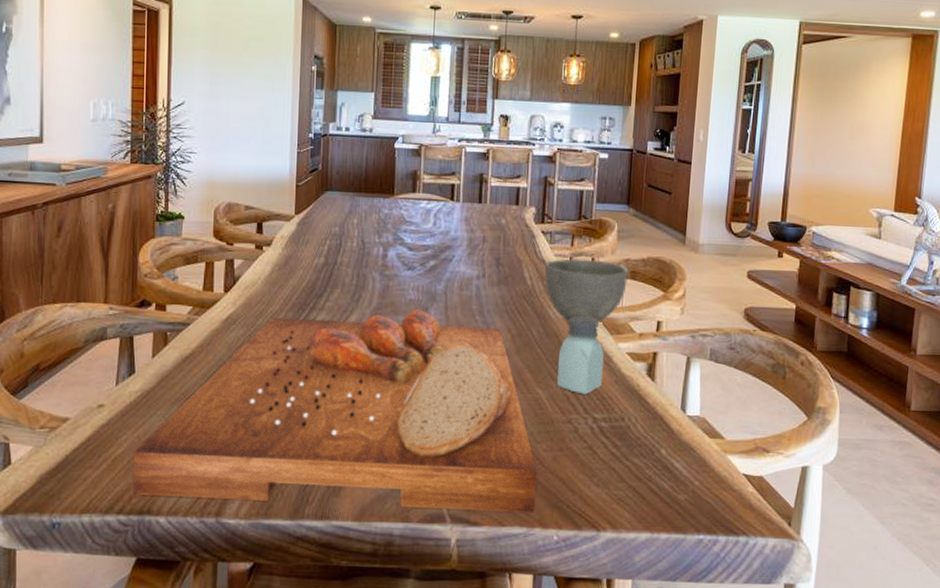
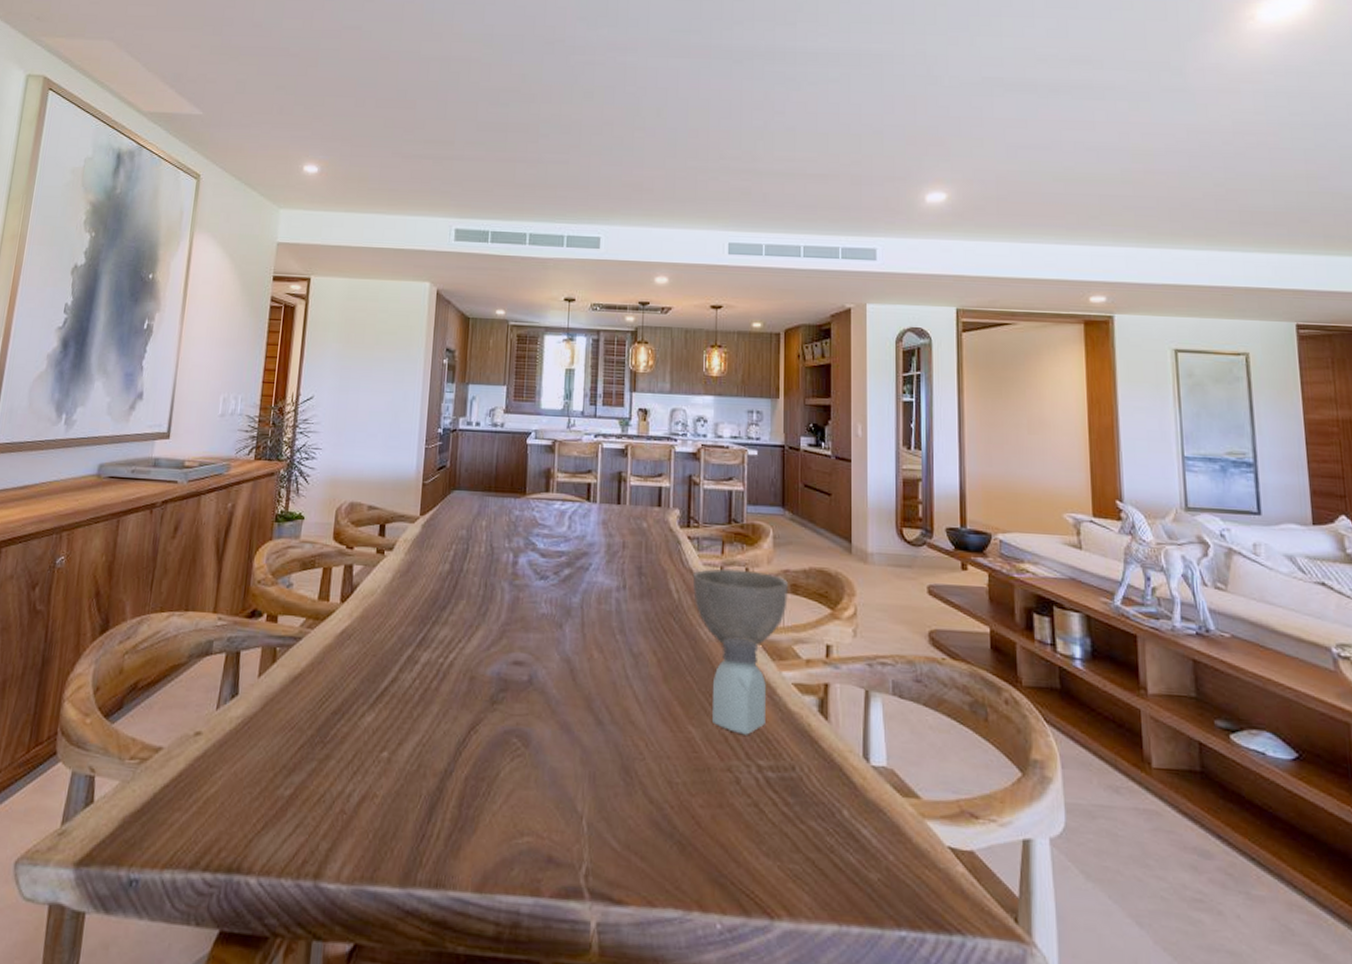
cutting board: present [133,309,537,513] -> none [223,625,693,890]

